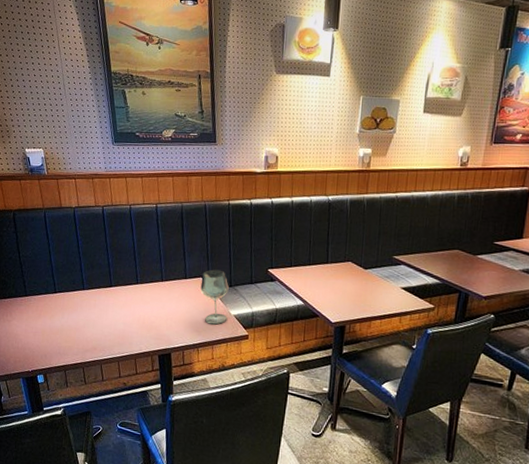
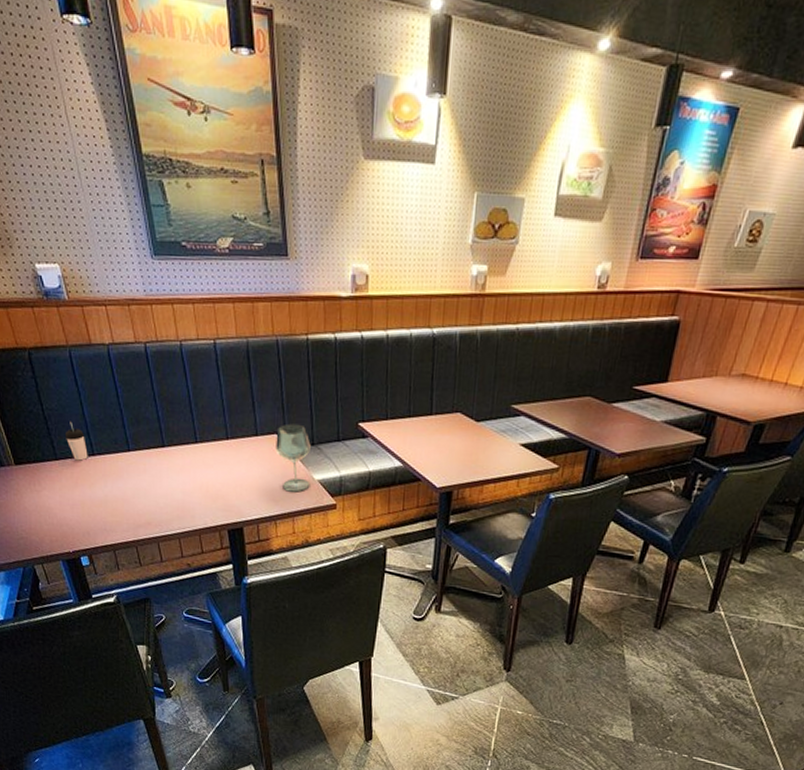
beverage cup: none [34,266,51,297] -> present [64,421,88,461]

